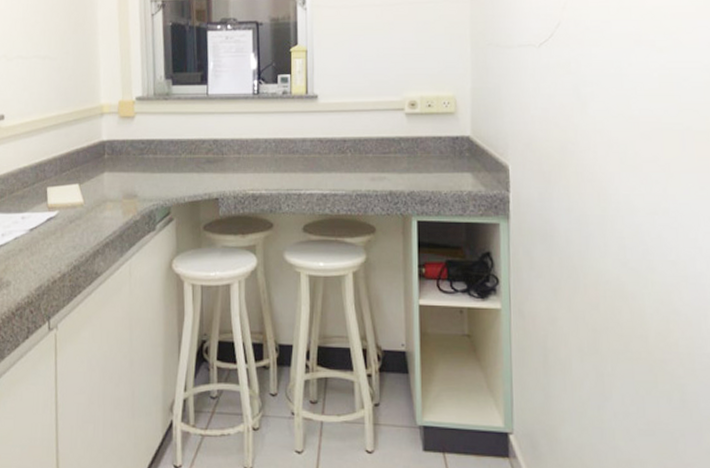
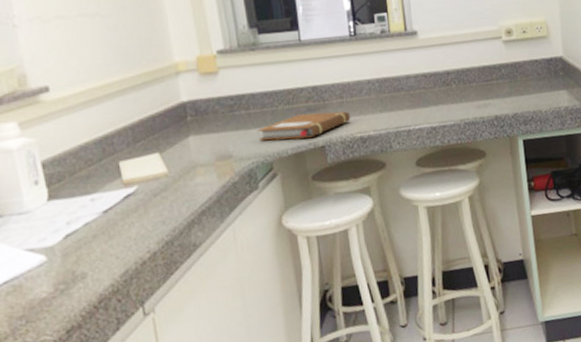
notebook: none [161,164,246,188] -> present [258,111,351,141]

